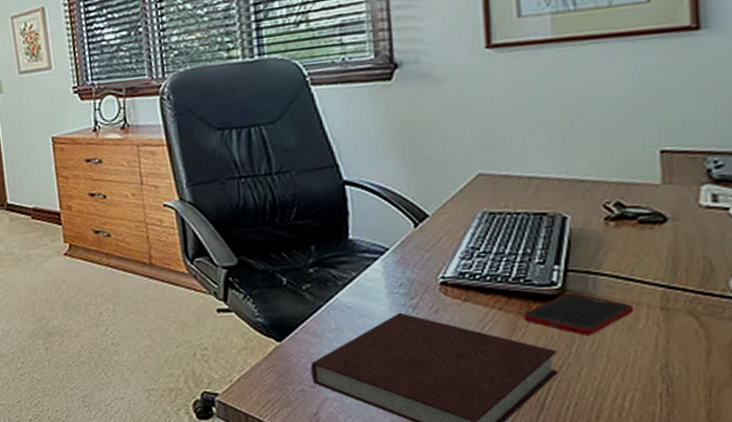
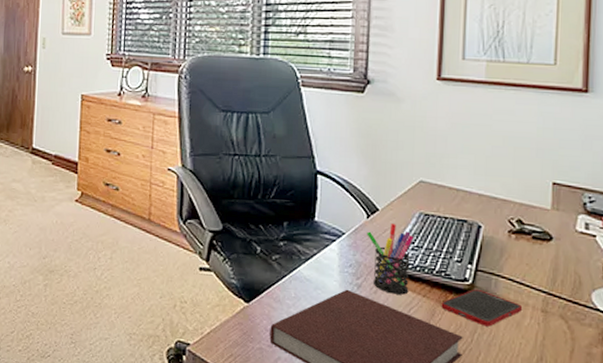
pen holder: none [416,229,479,311] -> present [366,224,414,295]

